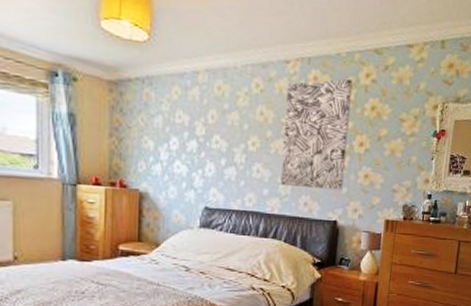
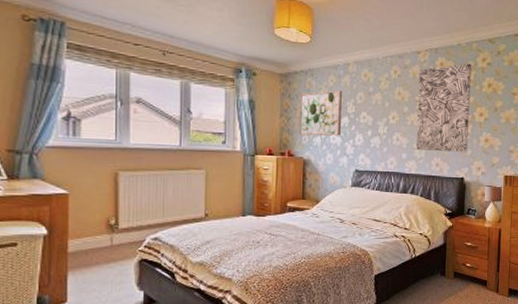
wall art: none [133,105,189,164] -> present [299,90,342,136]

